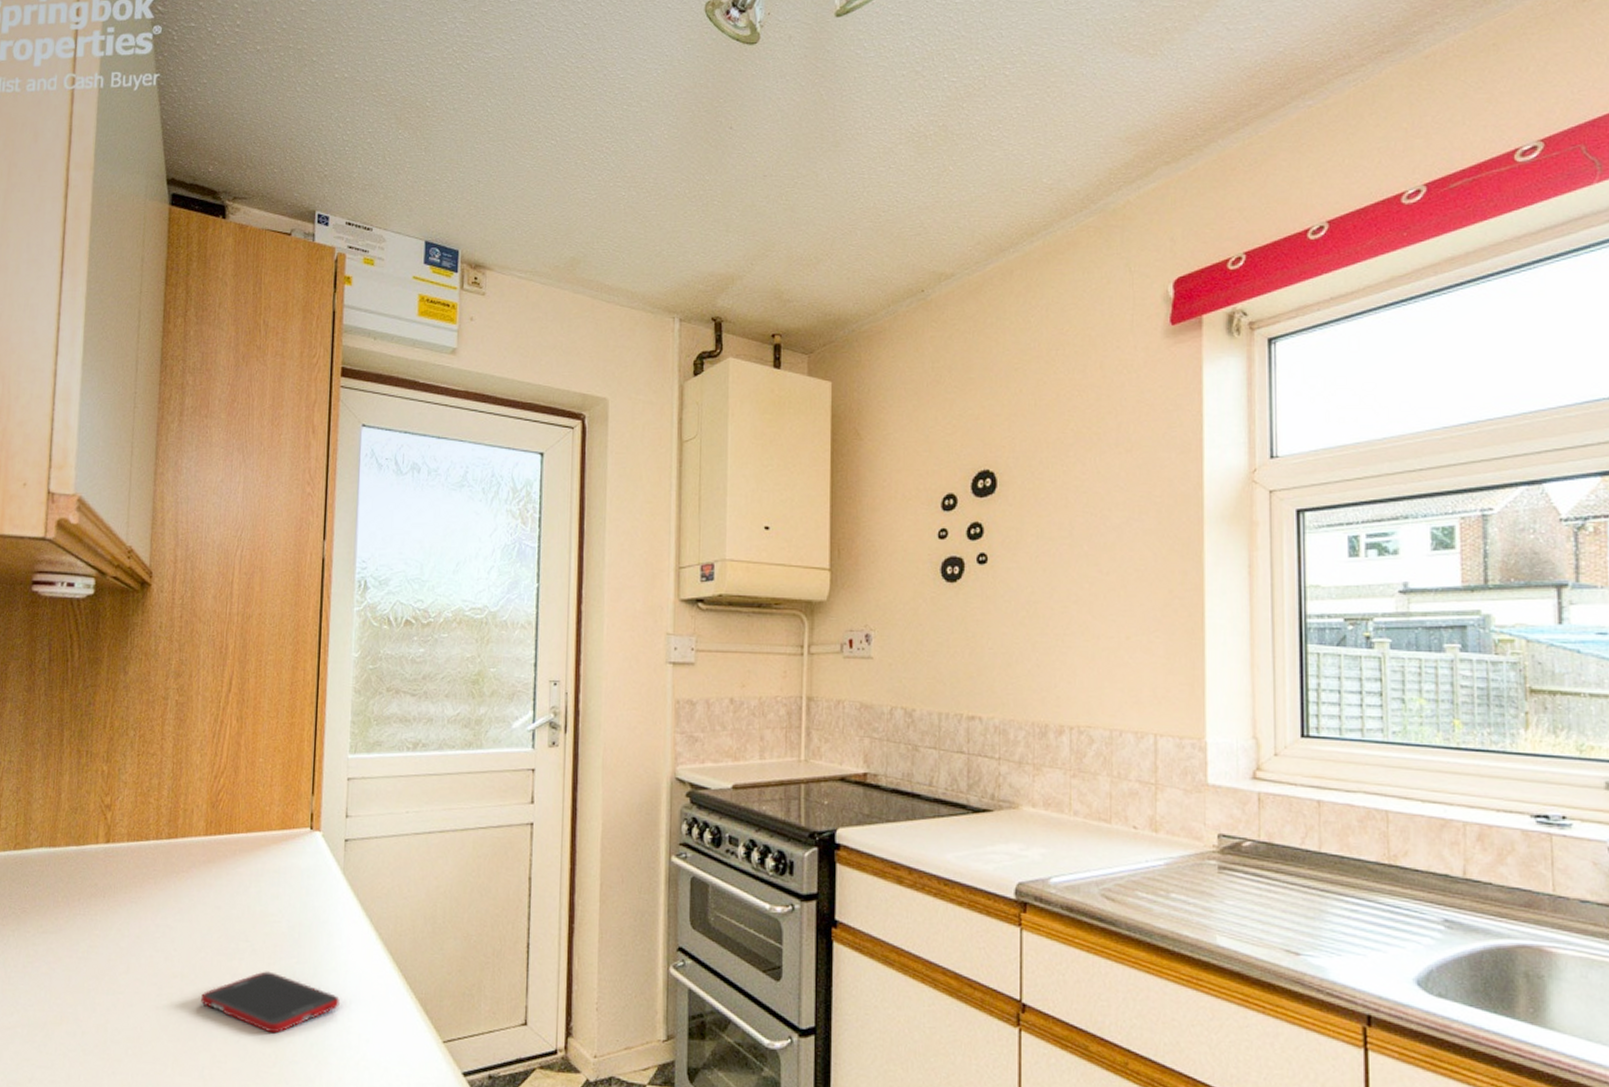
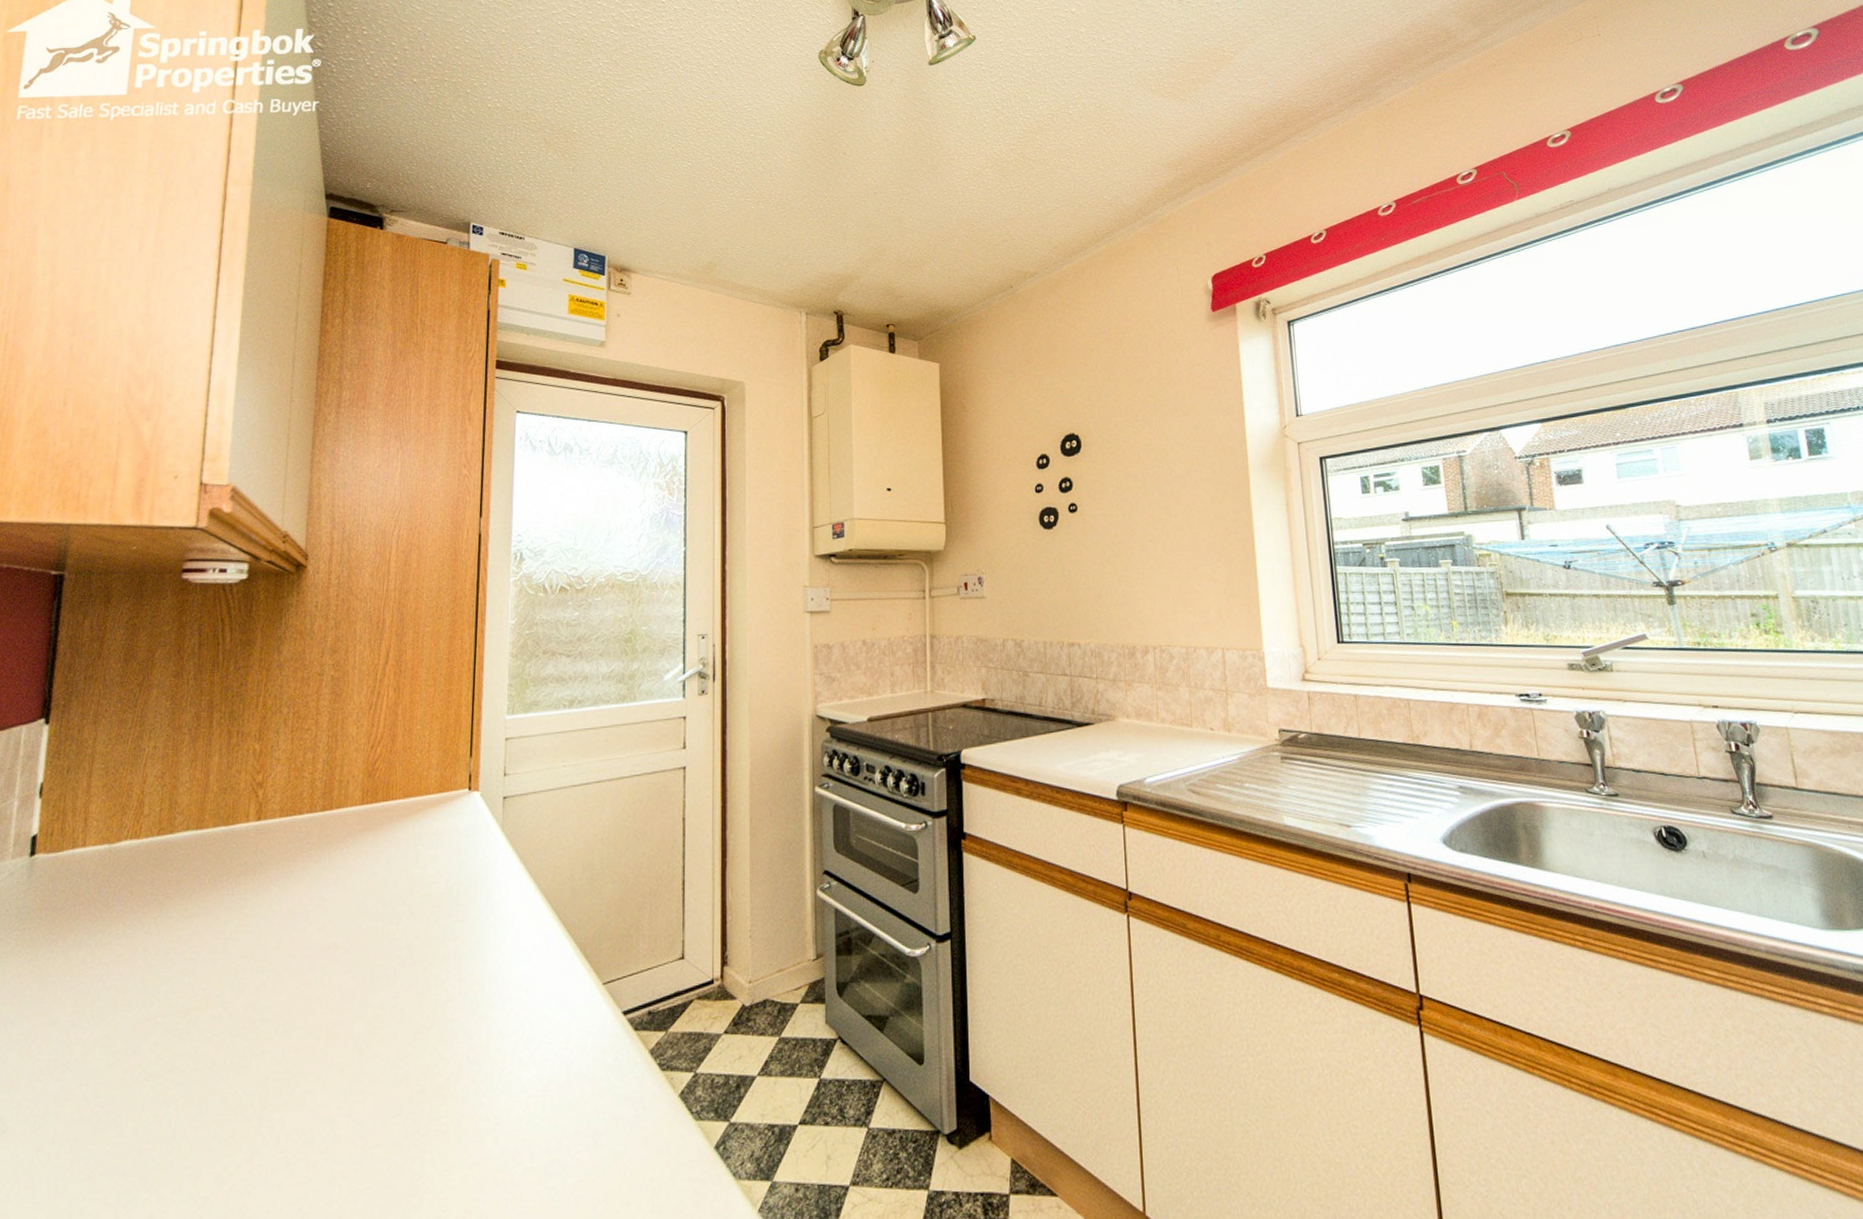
cell phone: present [201,971,340,1034] -> none [356,932,499,994]

